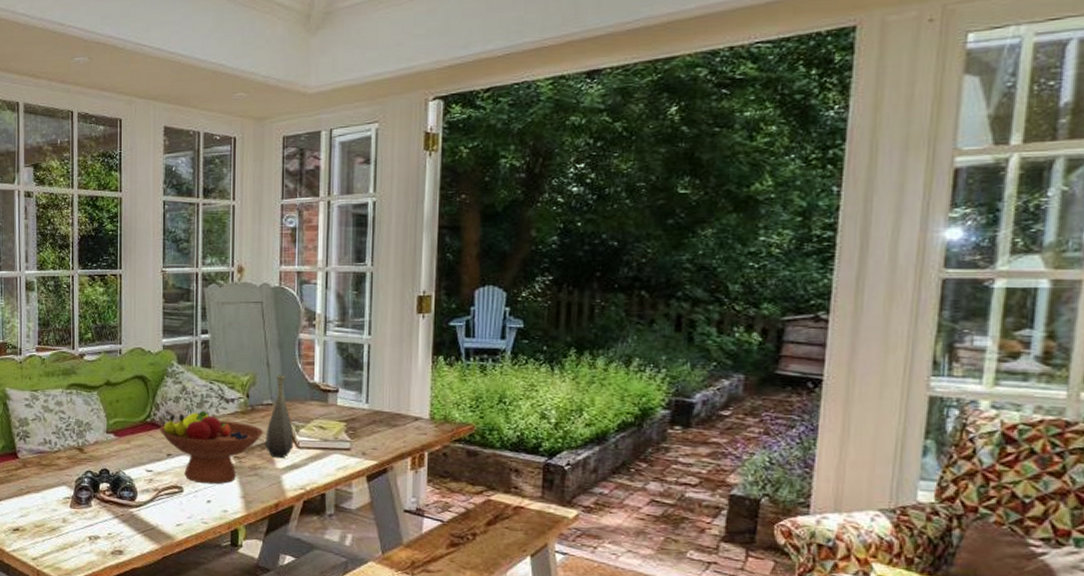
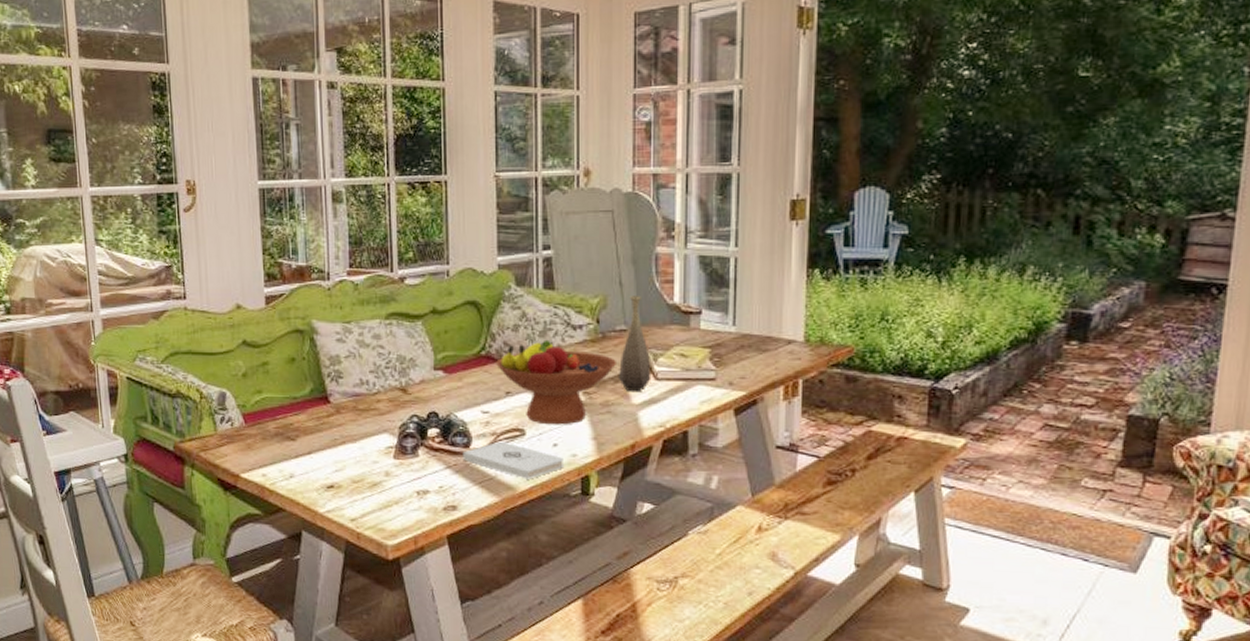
notepad: none [129,496,216,531] -> present [462,441,563,479]

